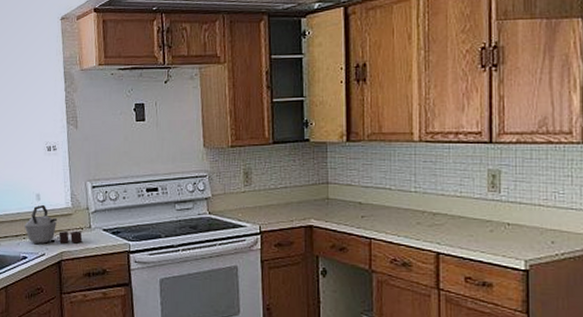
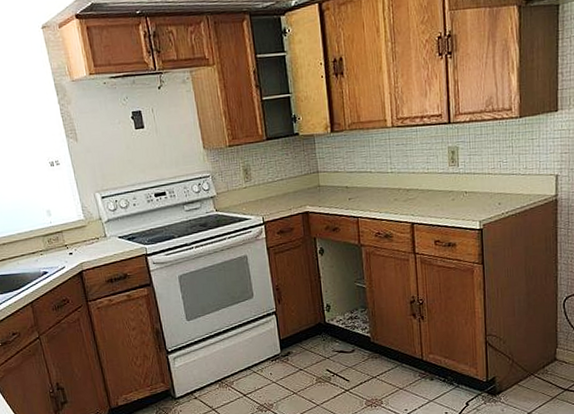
kettle: present [24,204,83,244] -> none [39,219,100,258]

